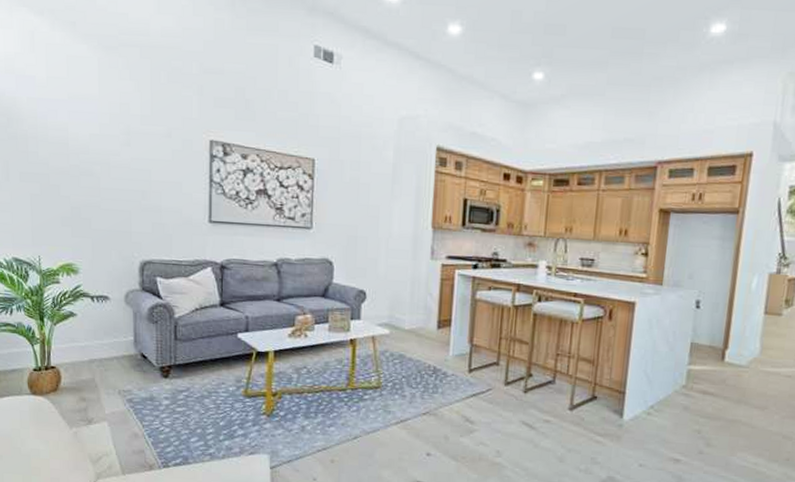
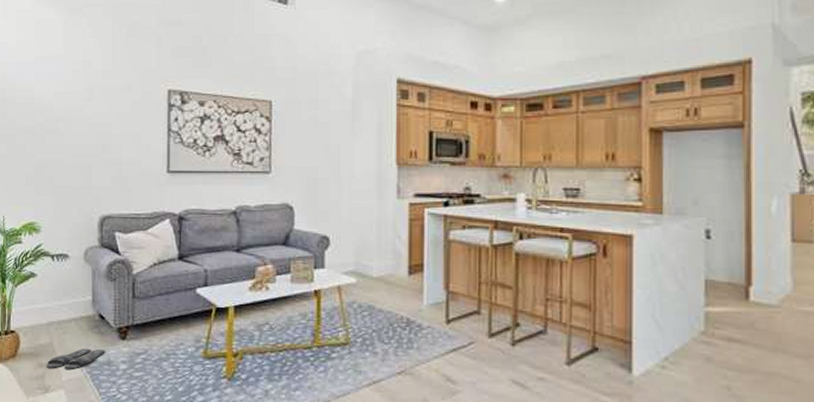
slippers: none [89,384,147,404] -> present [47,348,105,370]

